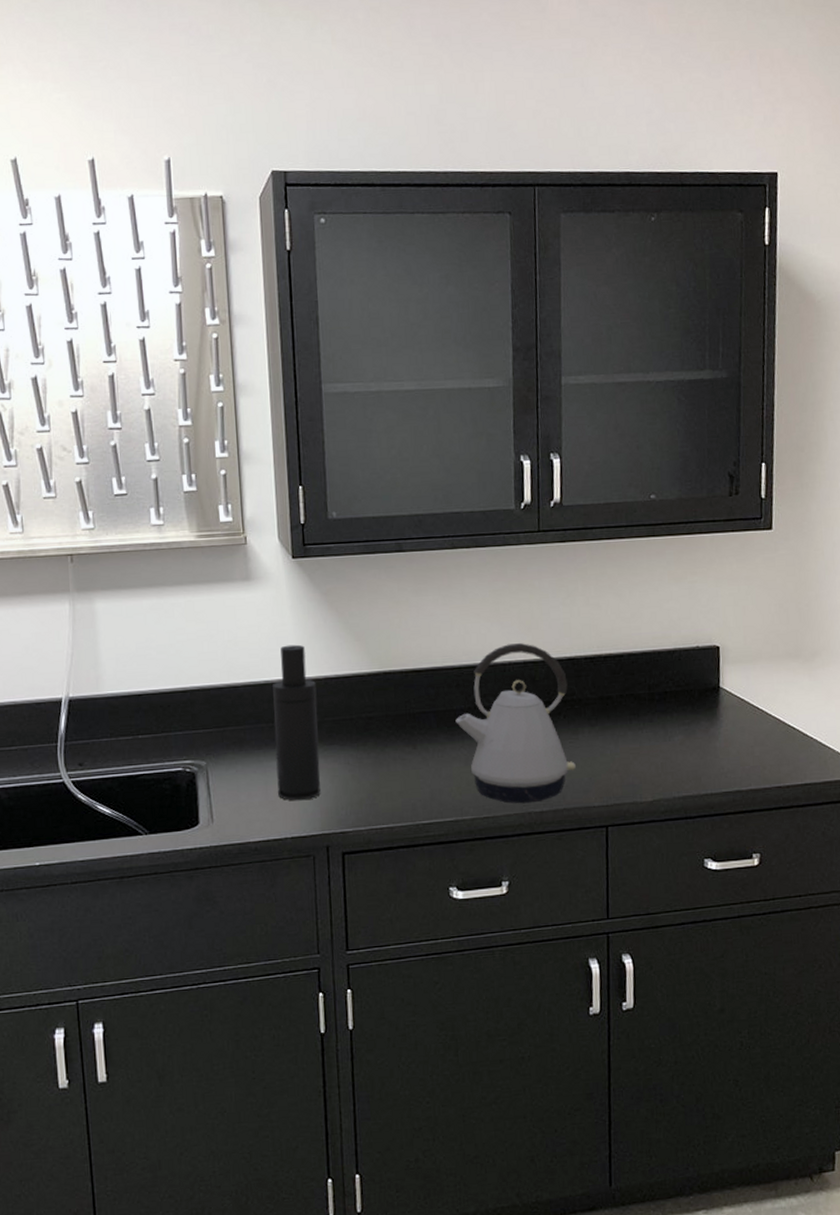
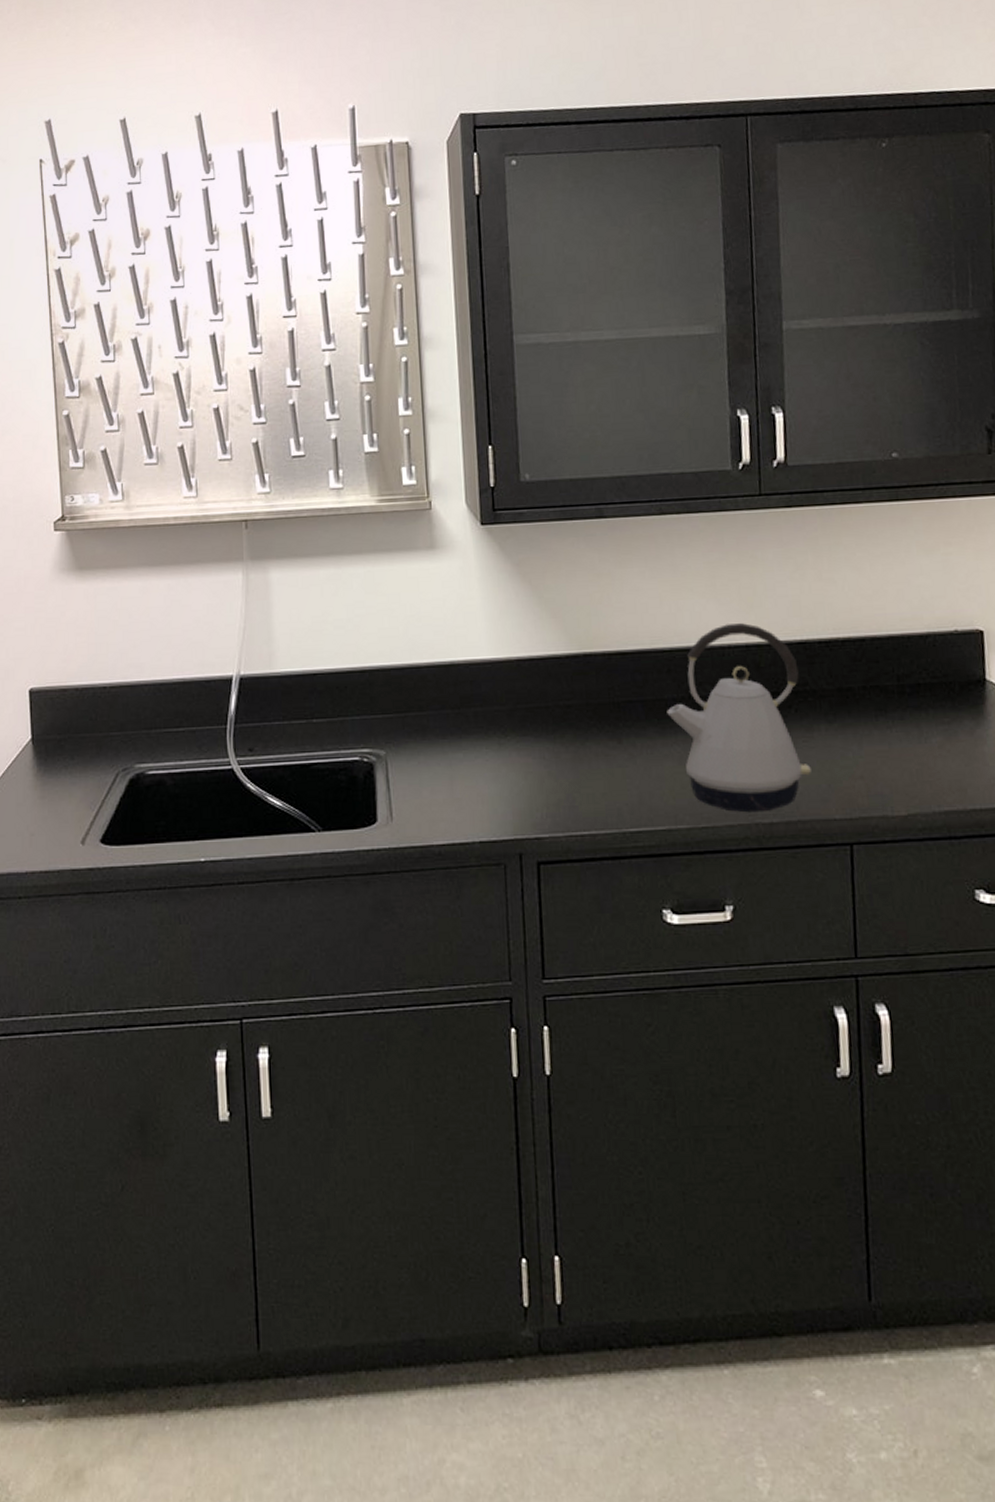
atomizer: present [273,644,321,801] -> none [459,621,513,800]

